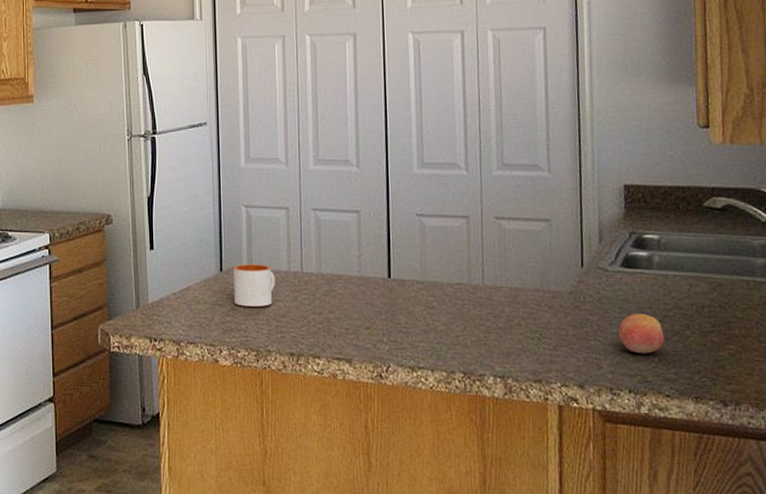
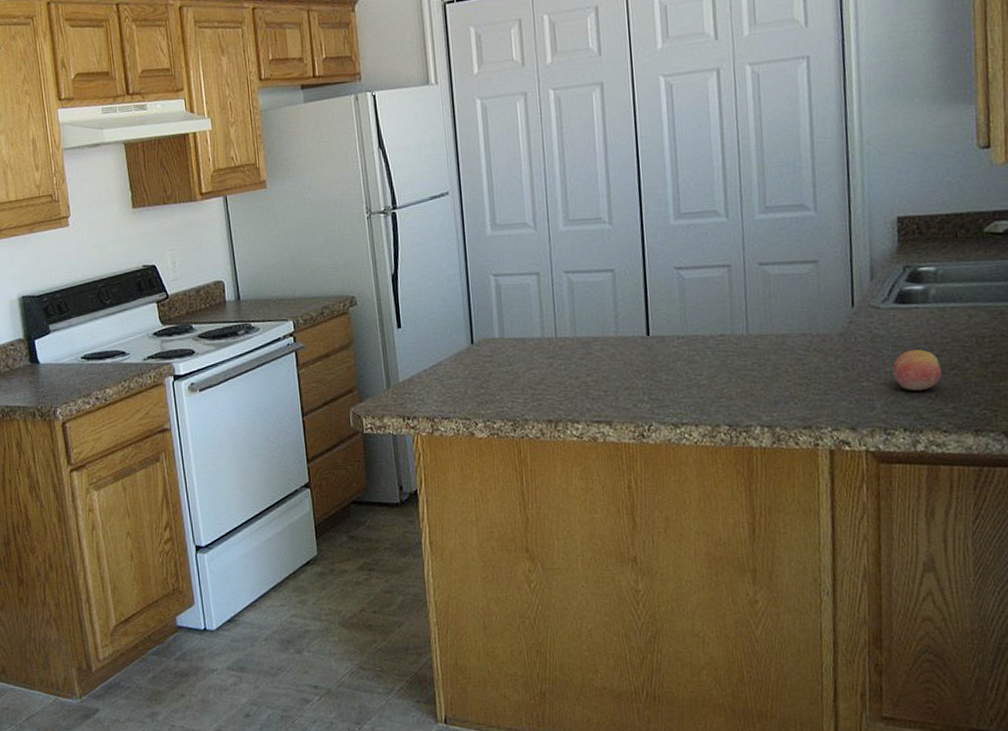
mug: present [233,264,275,307] -> none [485,333,529,378]

